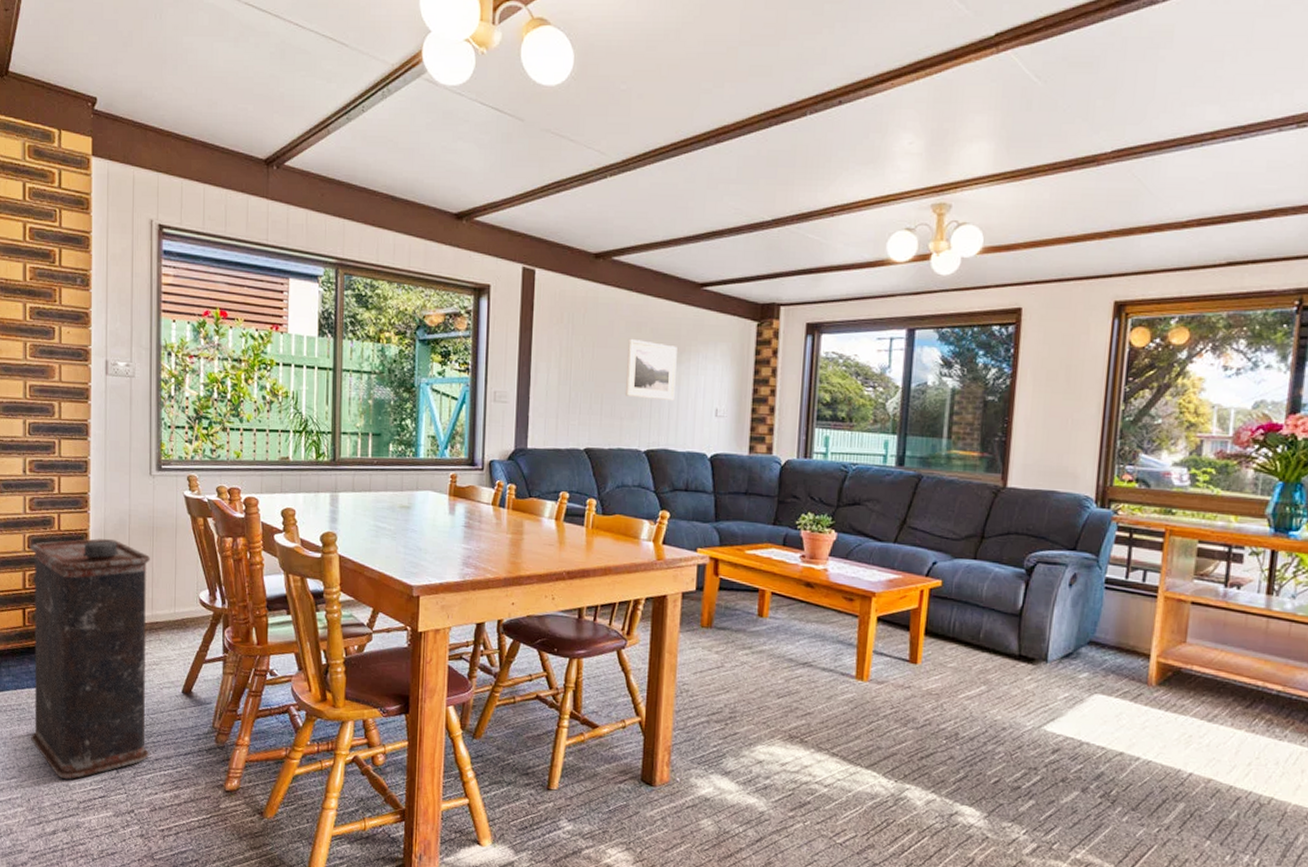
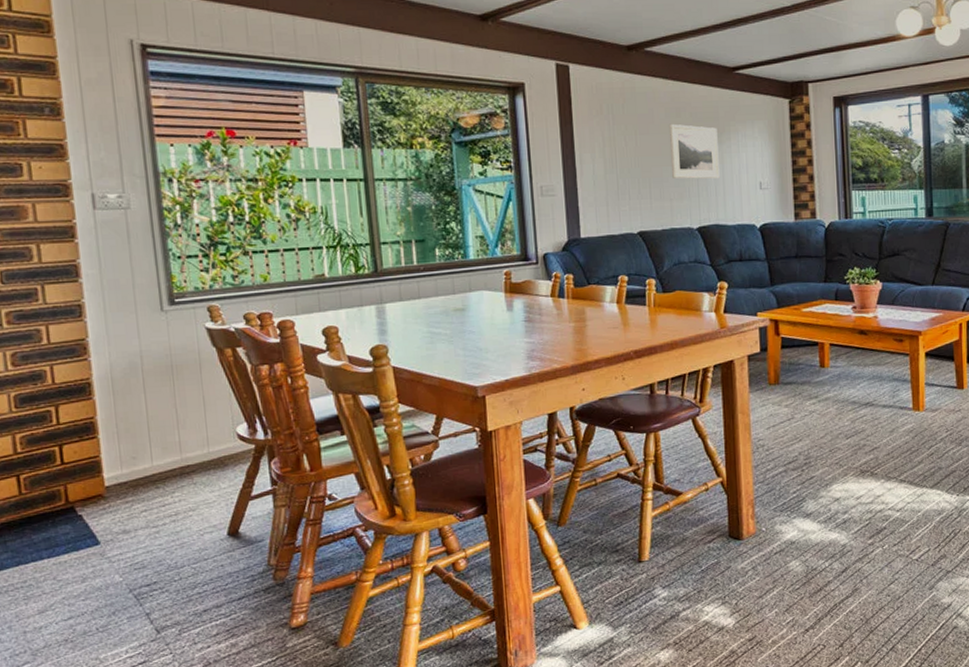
oil can: present [30,538,151,779] -> none [17,384,195,652]

